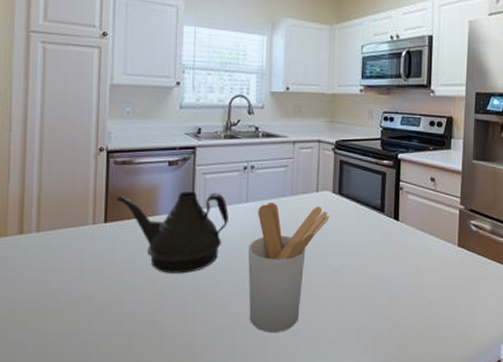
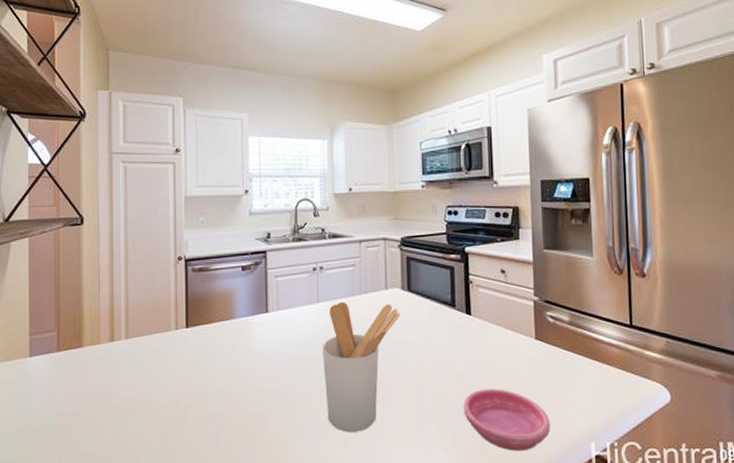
teapot: present [116,192,229,274] -> none [195,294,301,375]
saucer: none [385,292,465,353] -> present [464,389,551,451]

